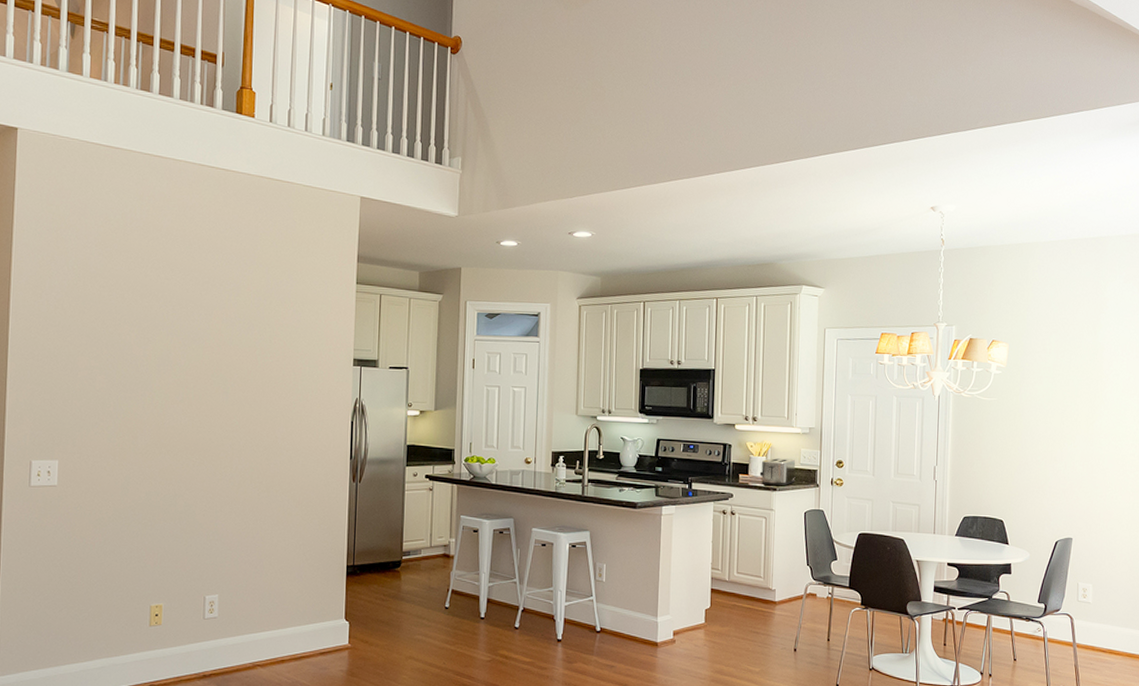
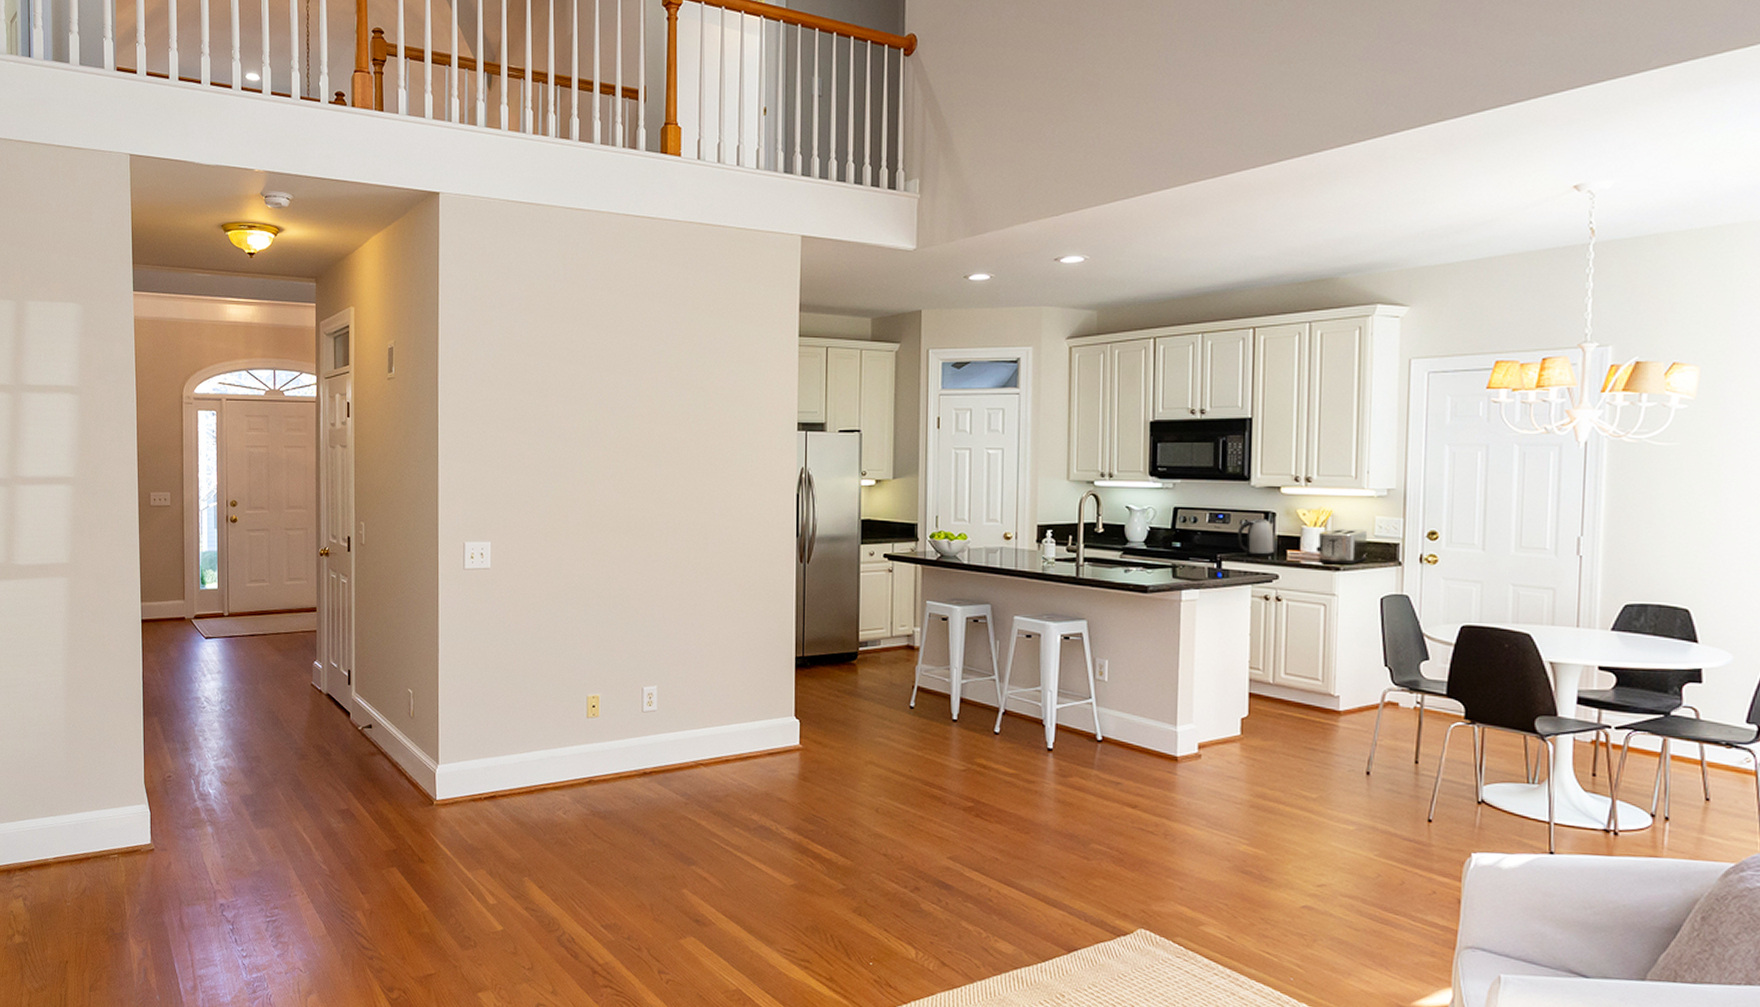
kettle: none [703,449,731,480] -> present [1237,518,1275,557]

